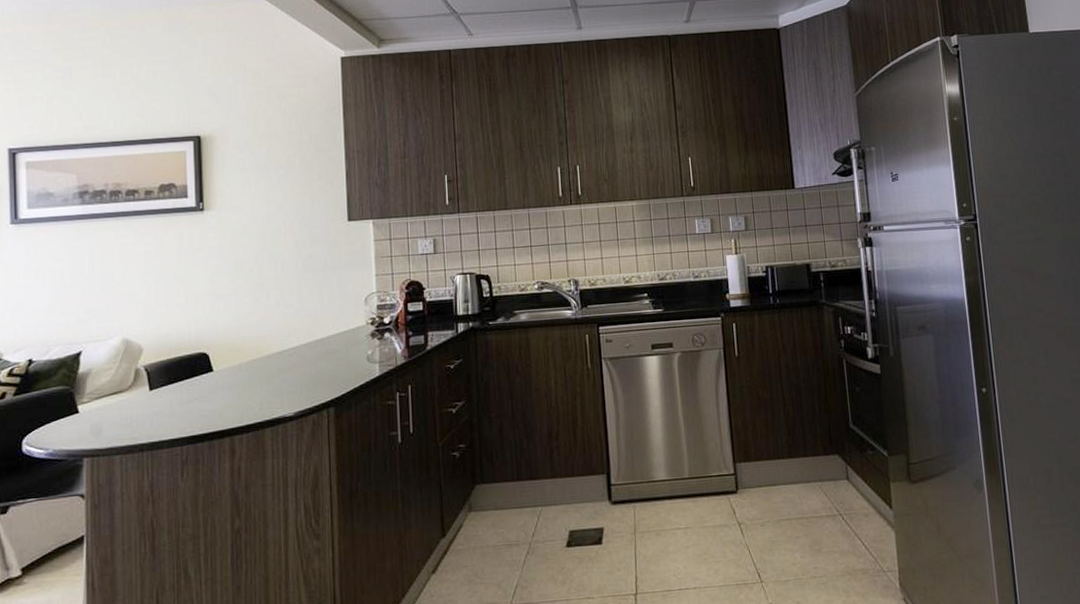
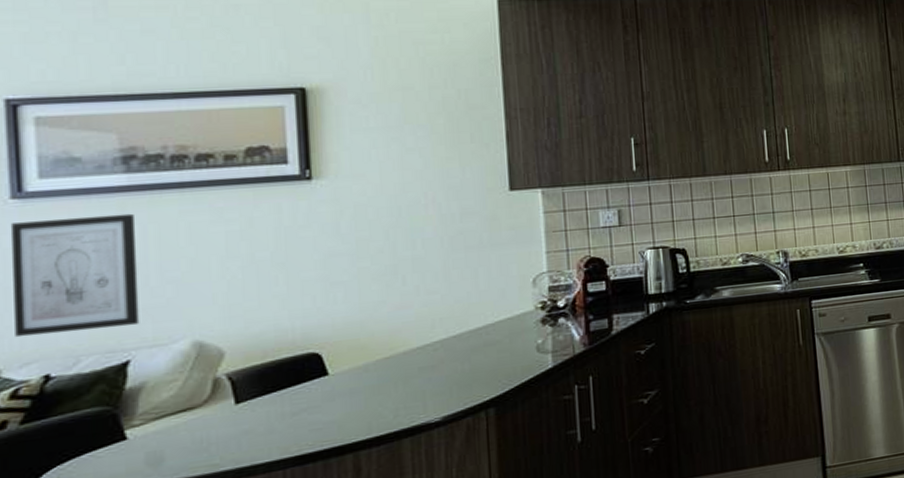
wall art: none [10,236,88,330] -> present [10,213,140,338]

